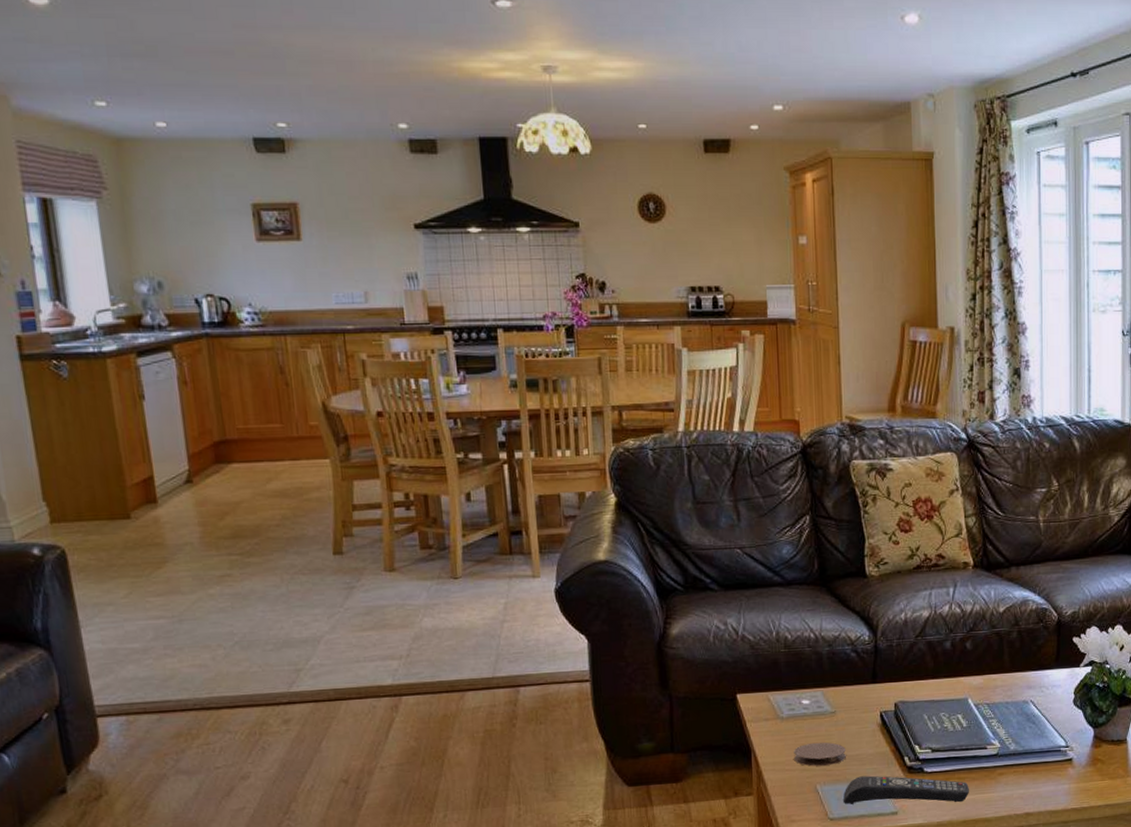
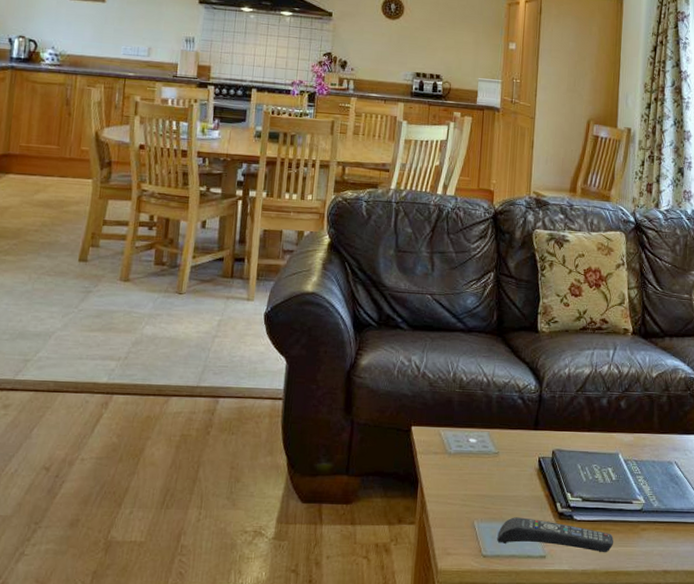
coaster: present [794,742,846,766] -> none [456,479,504,503]

